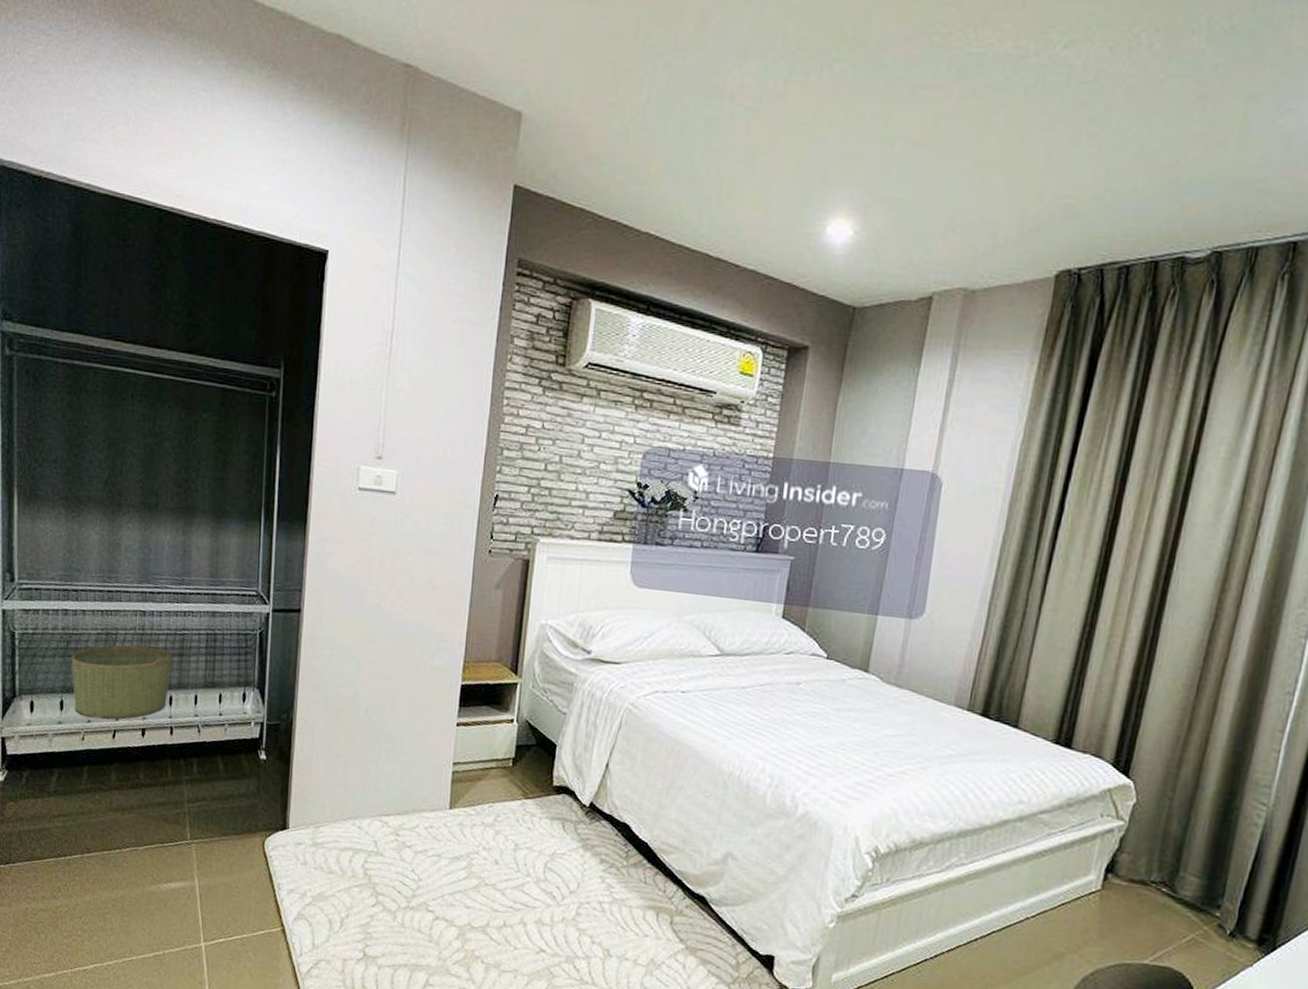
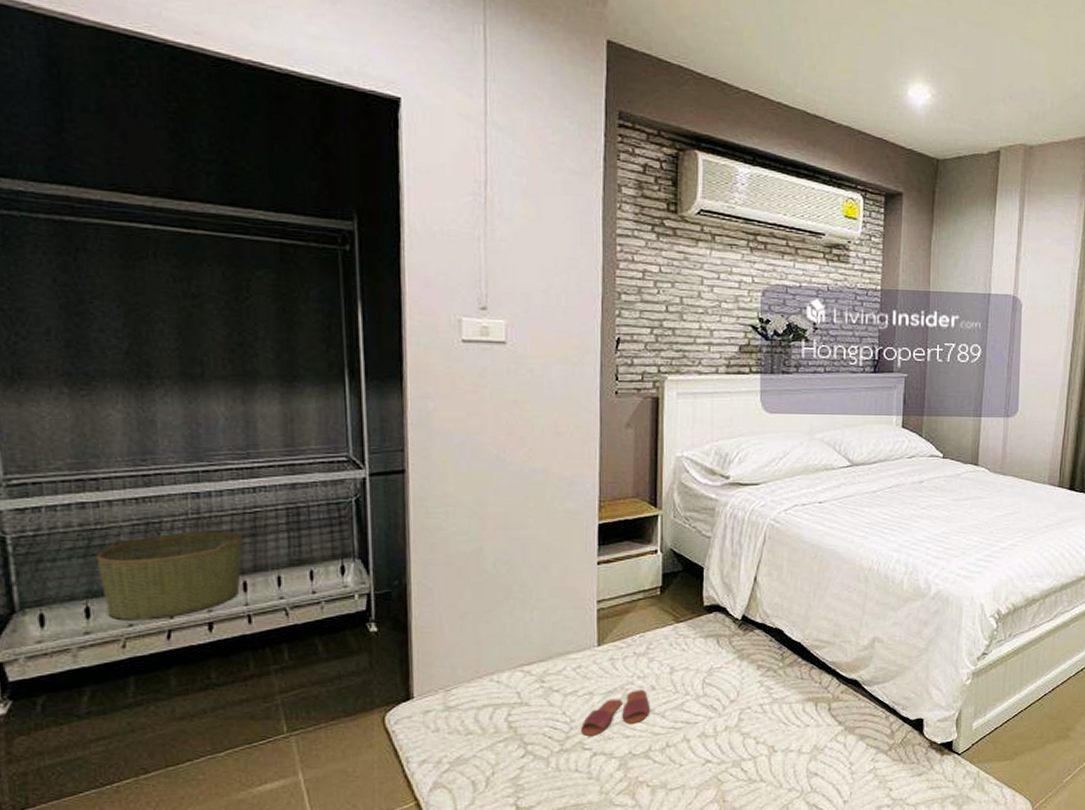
slippers: none [427,860,492,900] -> present [581,689,651,737]

